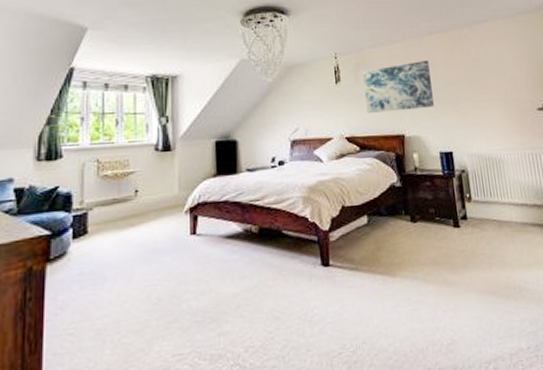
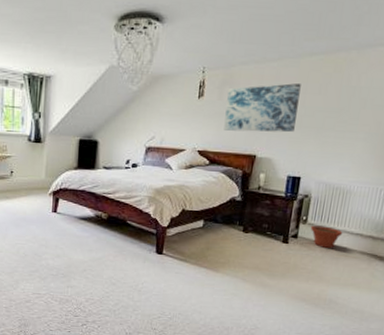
plant pot: none [476,201,509,226] -> present [310,225,343,248]

